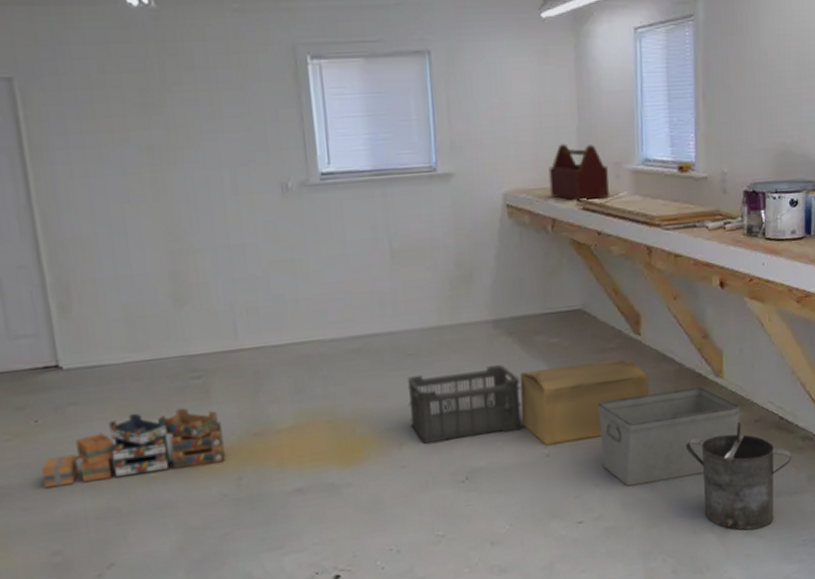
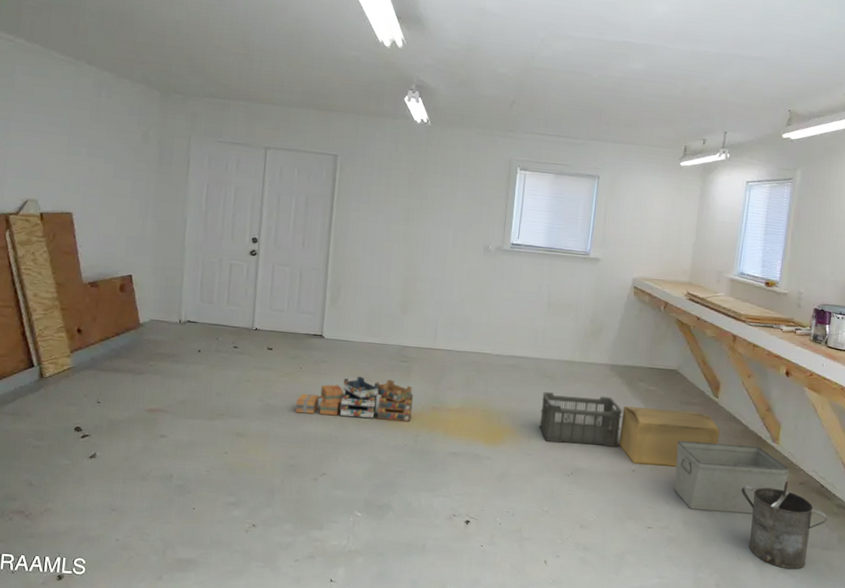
toolbox: present [548,143,609,202] -> none [667,251,712,296]

